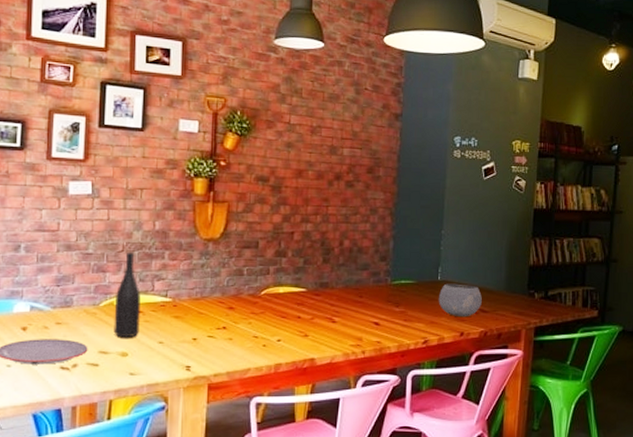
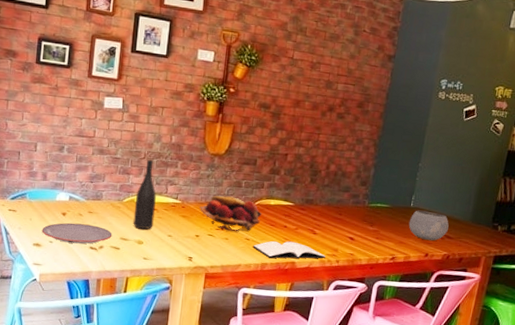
fruit basket: none [194,287,270,330] -> present [199,195,262,232]
book: none [263,334,350,357] -> present [253,240,326,259]

